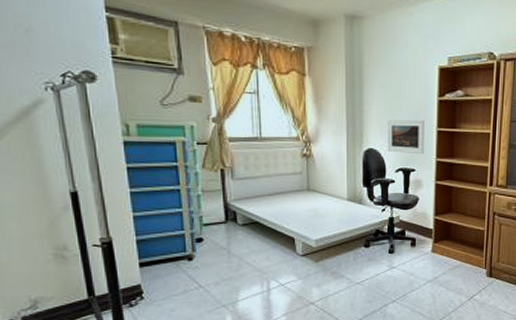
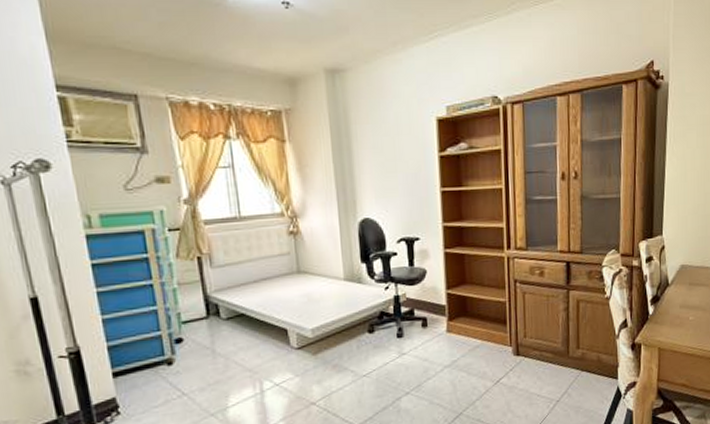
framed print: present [387,119,425,155] -> none [383,180,428,221]

